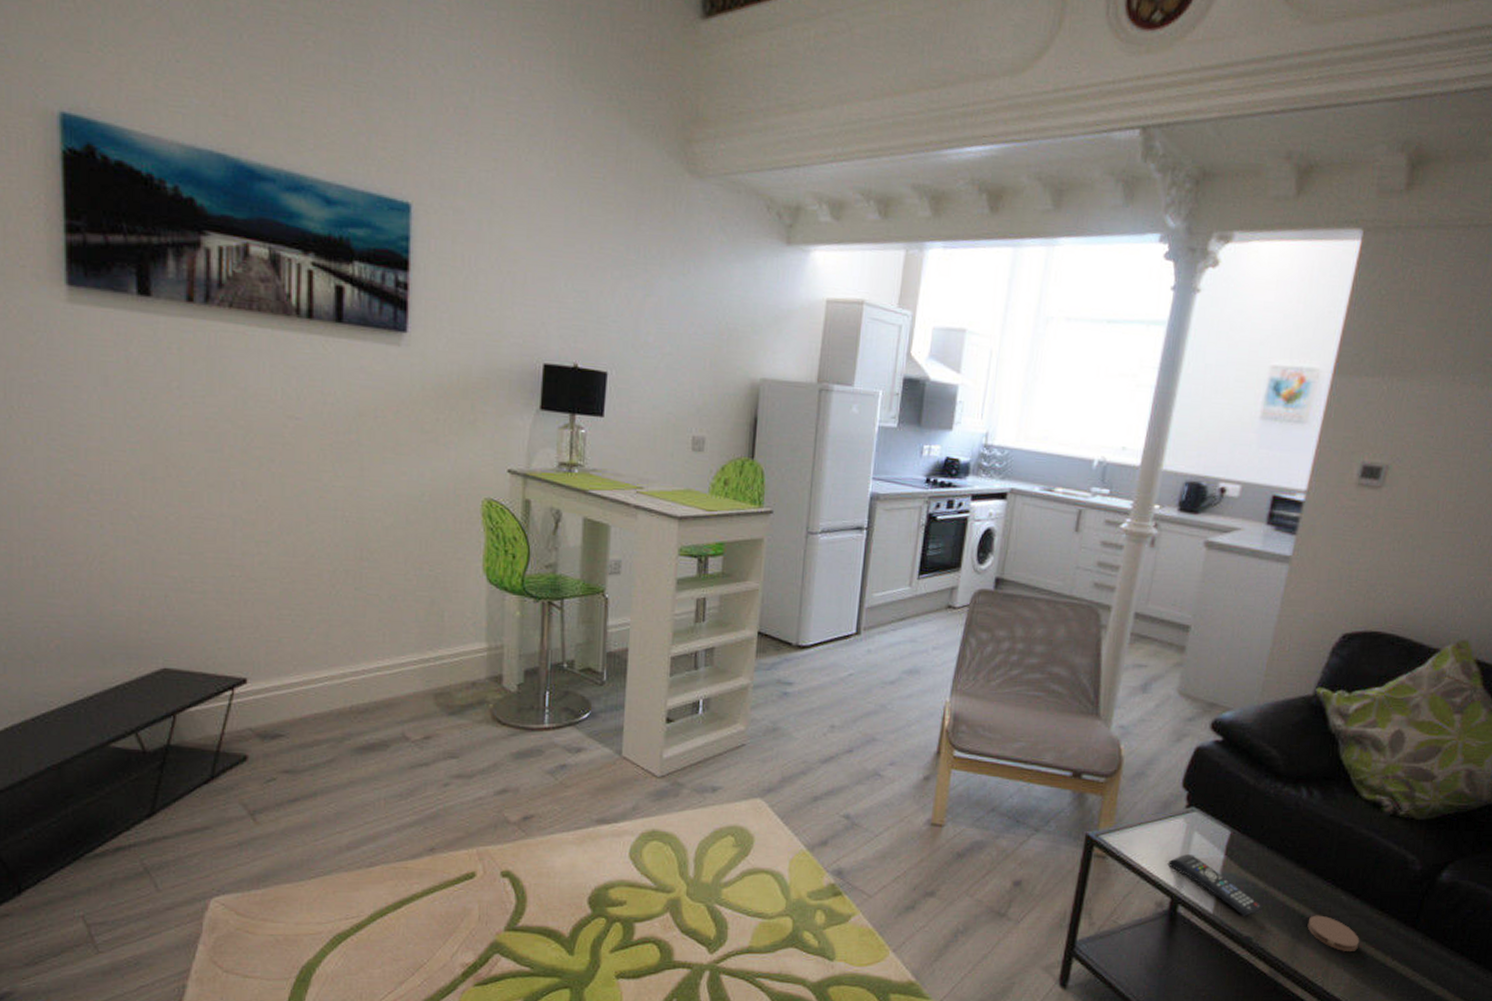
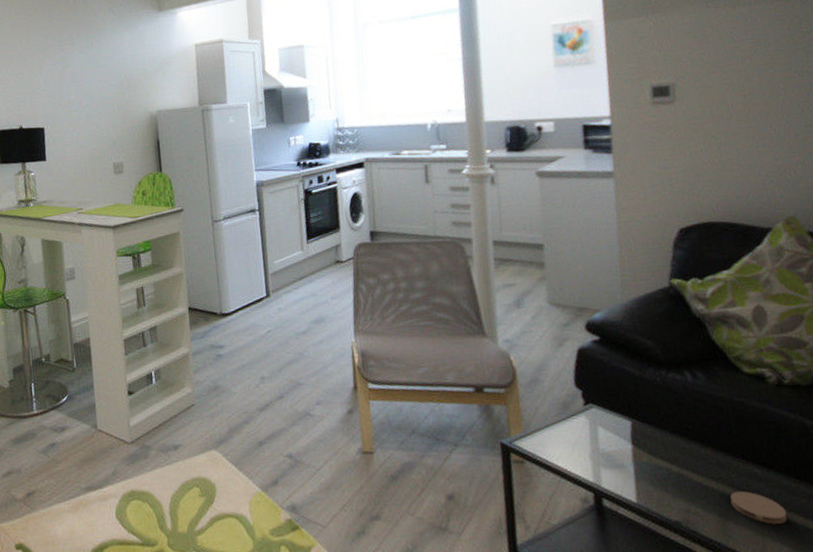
remote control: present [1167,854,1263,916] -> none [581,448,683,502]

